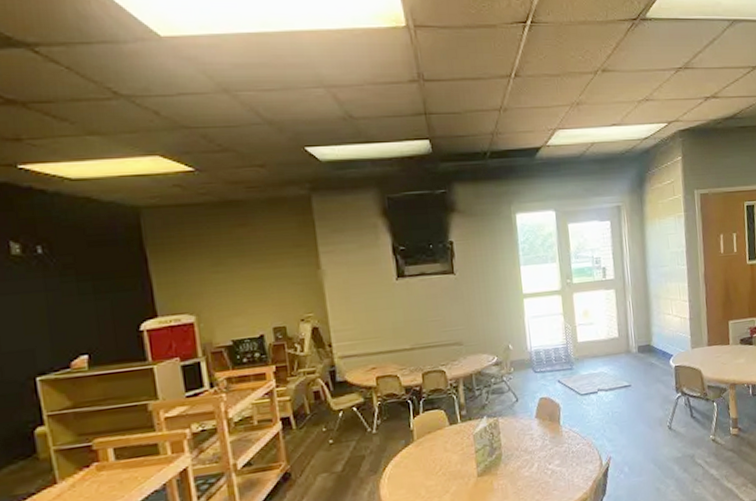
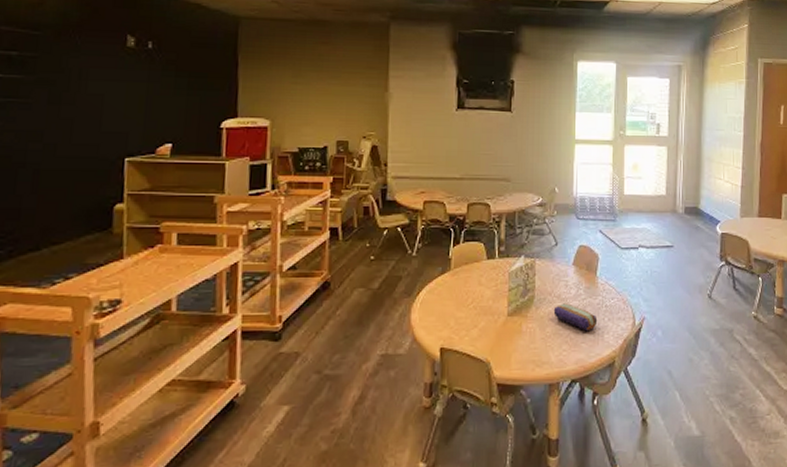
pencil case: none [522,455,567,479] -> present [553,303,598,332]

